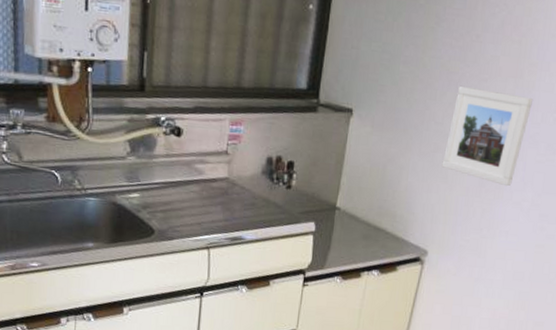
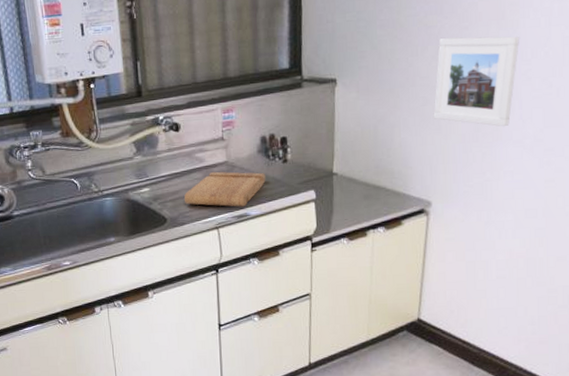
cutting board: none [177,186,267,229] -> present [184,171,266,207]

